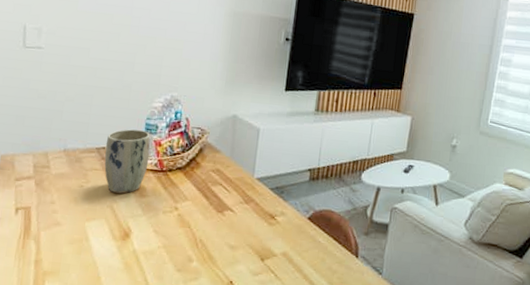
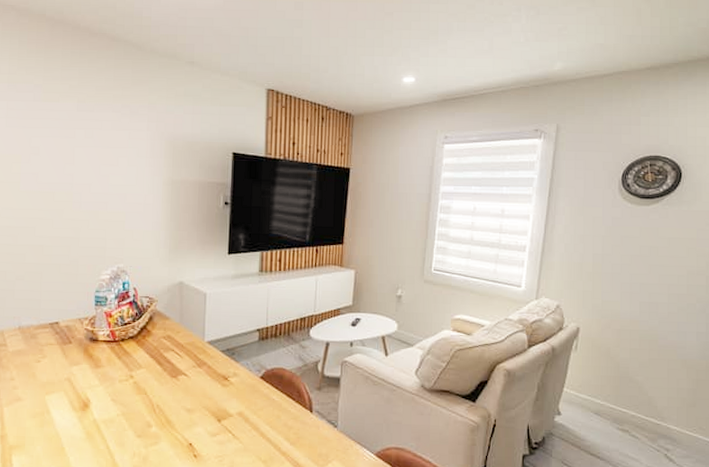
plant pot: present [104,129,151,194] -> none [58,303,102,366]

